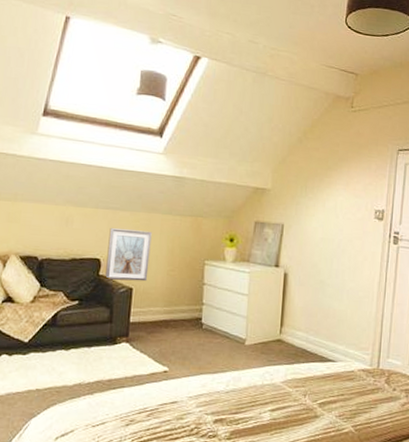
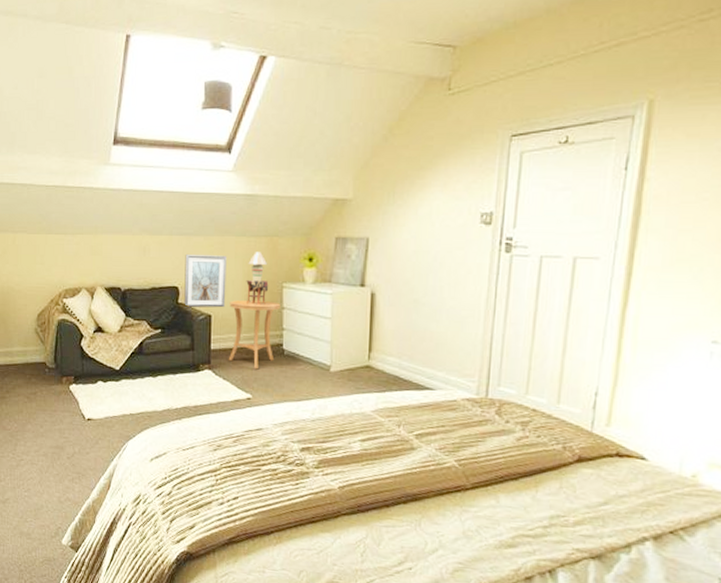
side table: none [147,274,202,343] -> present [228,300,281,370]
table lamp: none [169,230,192,281] -> present [246,252,269,305]

